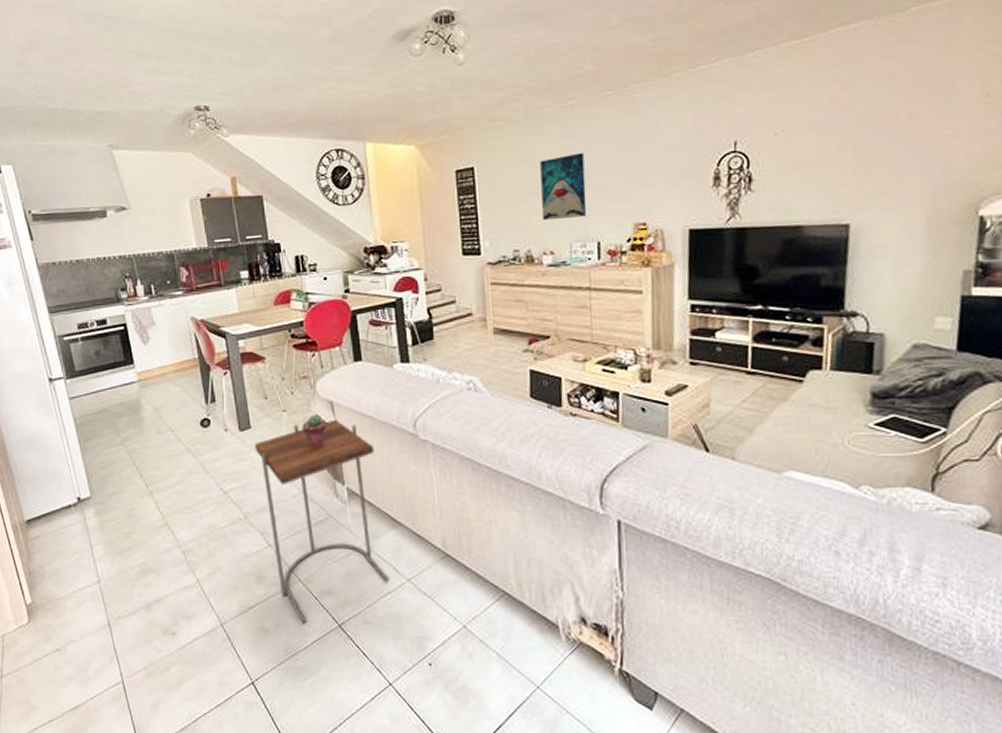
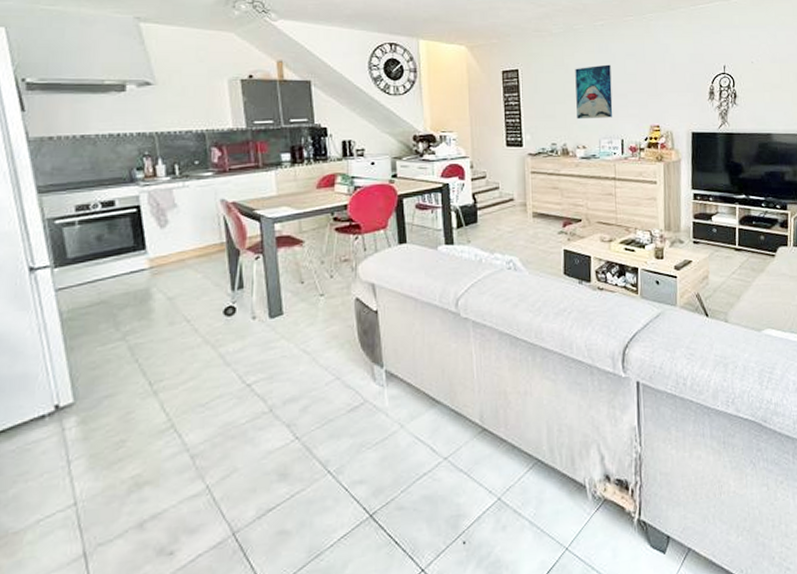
side table: present [254,419,389,624] -> none [286,301,425,520]
potted succulent: present [302,414,327,448] -> none [340,297,367,332]

